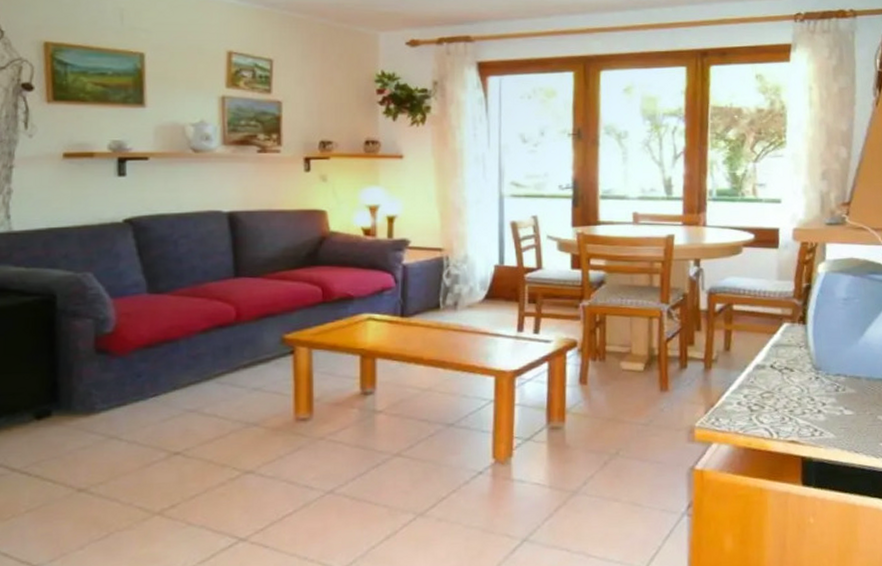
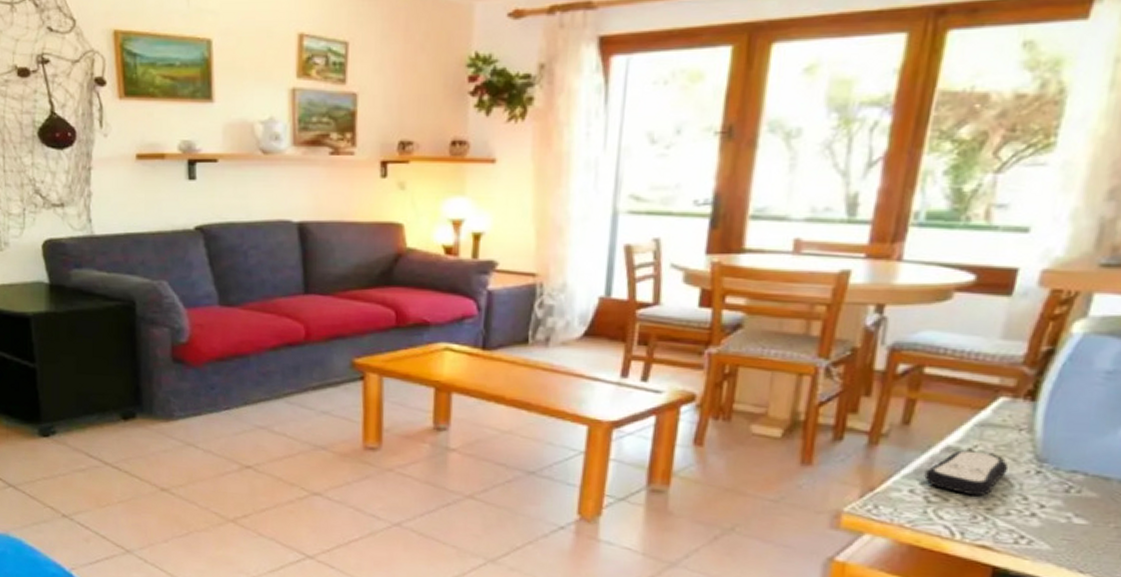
remote control: none [745,366,798,402] -> present [924,450,1009,497]

